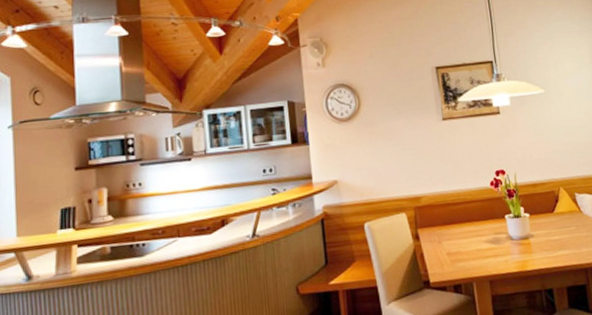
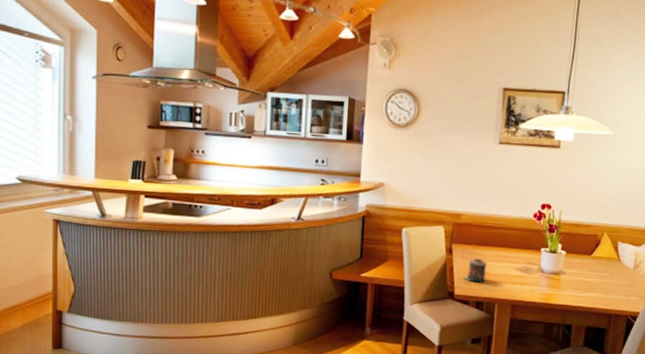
candle: none [436,238,458,266] -> present [463,258,488,283]

